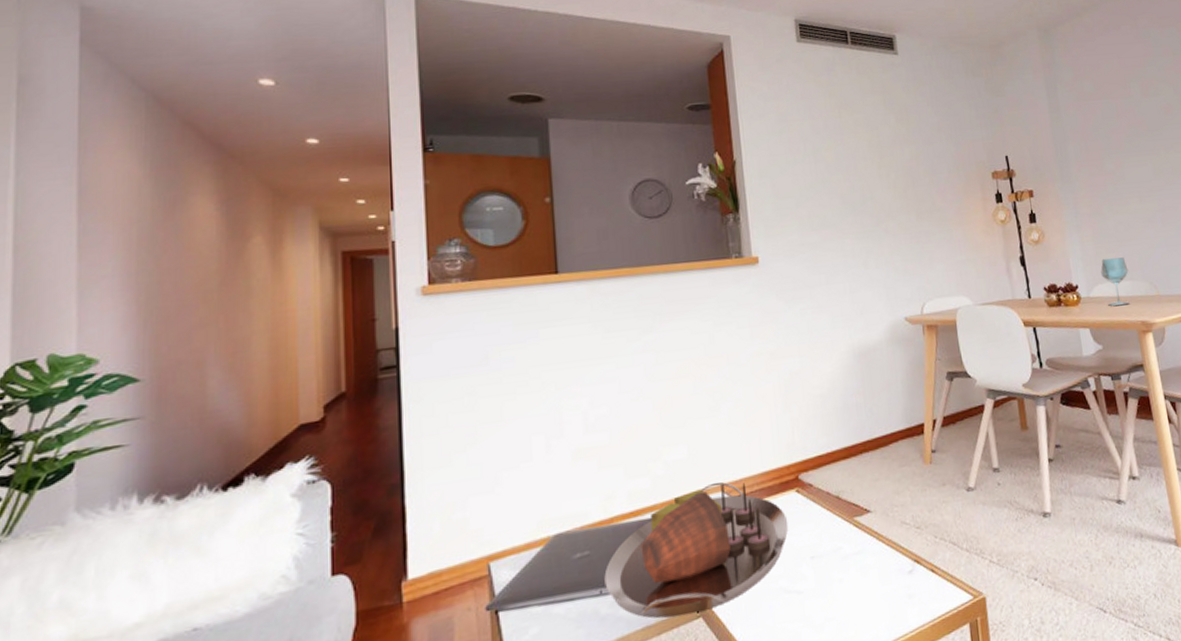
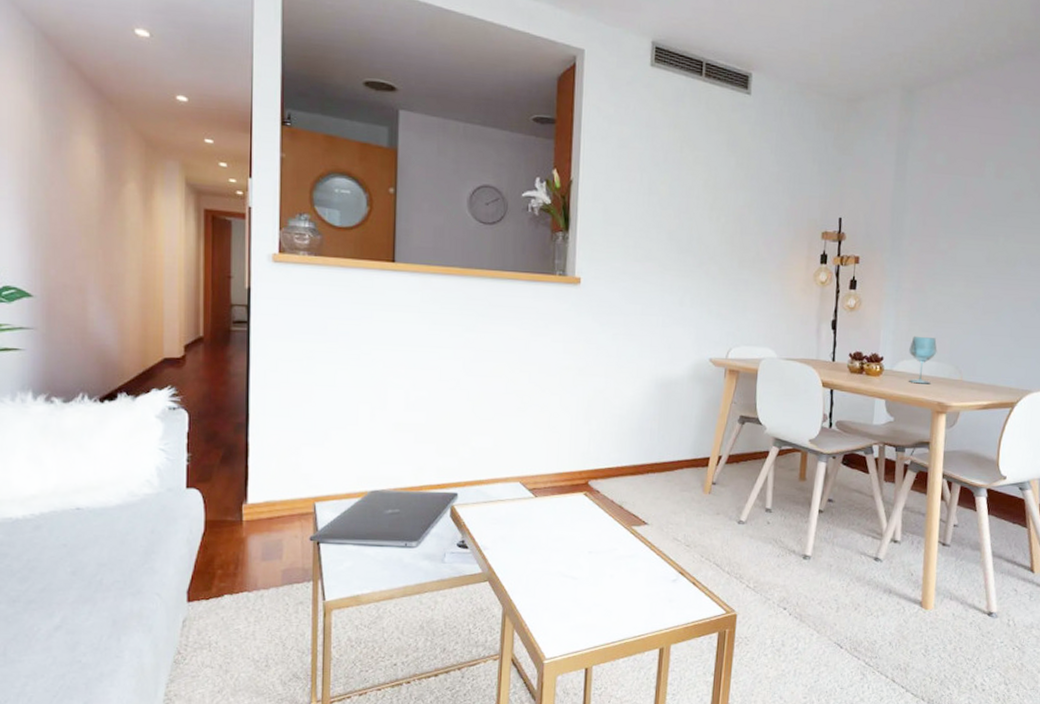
serving tray: present [604,481,788,619] -> none [410,473,572,578]

